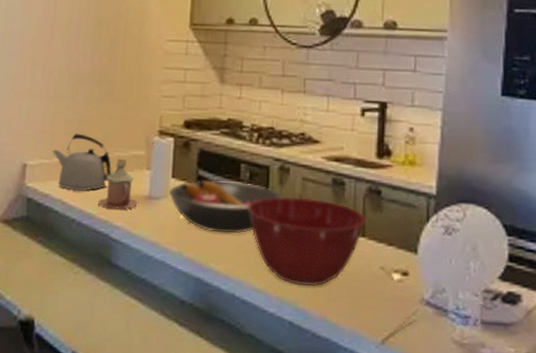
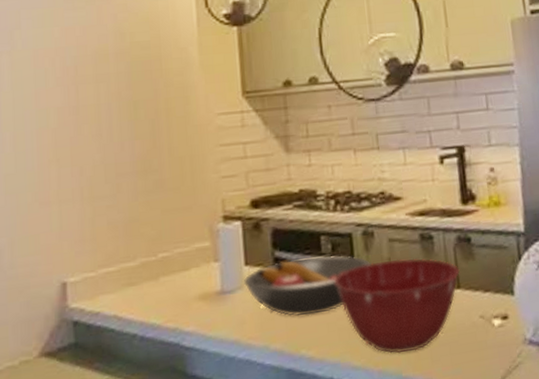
kettle: present [52,133,111,191] -> none [96,235,173,303]
mug: present [98,158,138,210] -> none [161,254,210,314]

